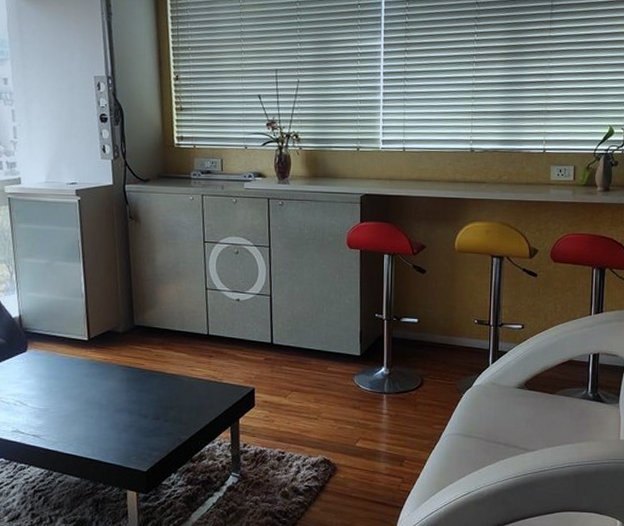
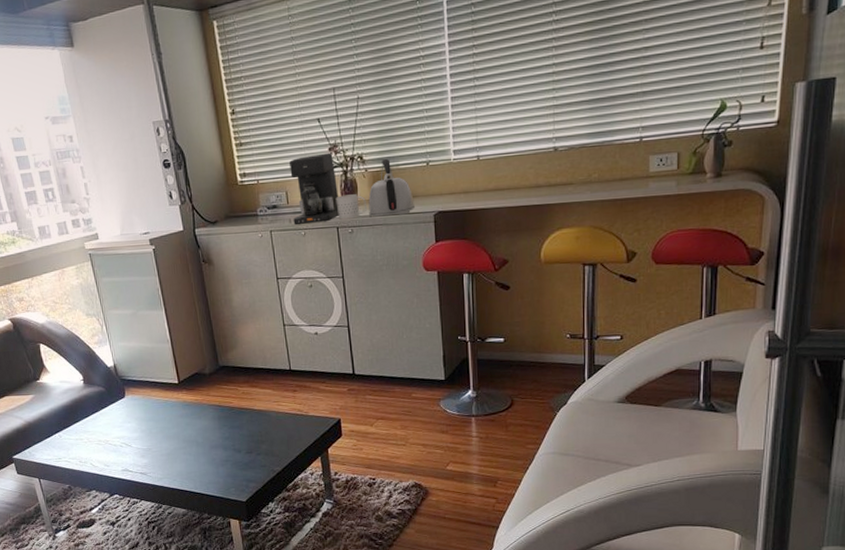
coffee maker: none [226,127,273,193] -> present [288,152,339,226]
mug: none [269,169,298,193] -> present [335,194,366,221]
kettle: none [300,140,344,195] -> present [368,159,416,219]

